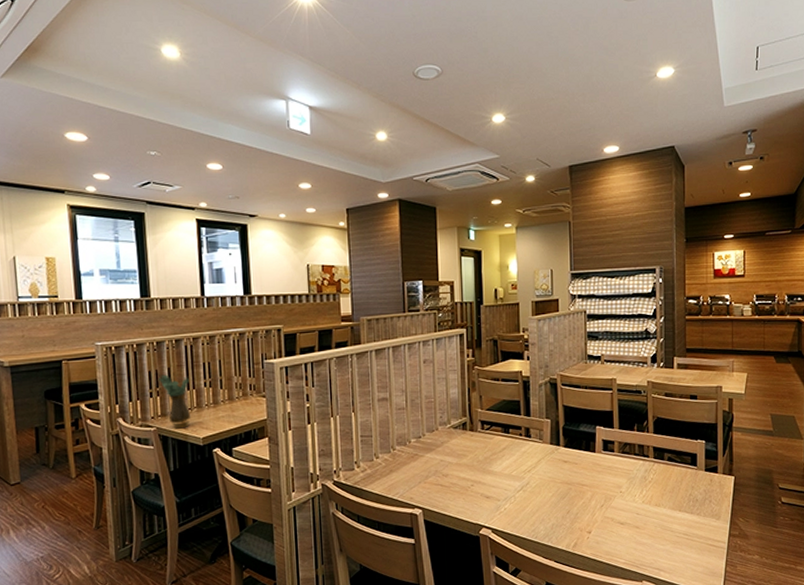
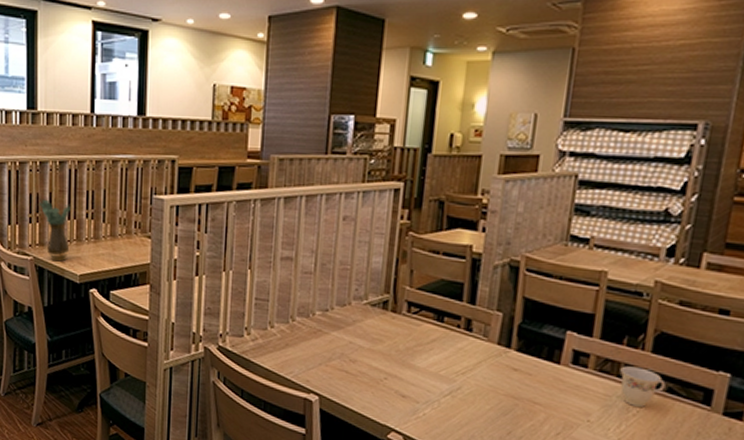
teacup: none [635,445,666,475] -> present [620,366,666,407]

